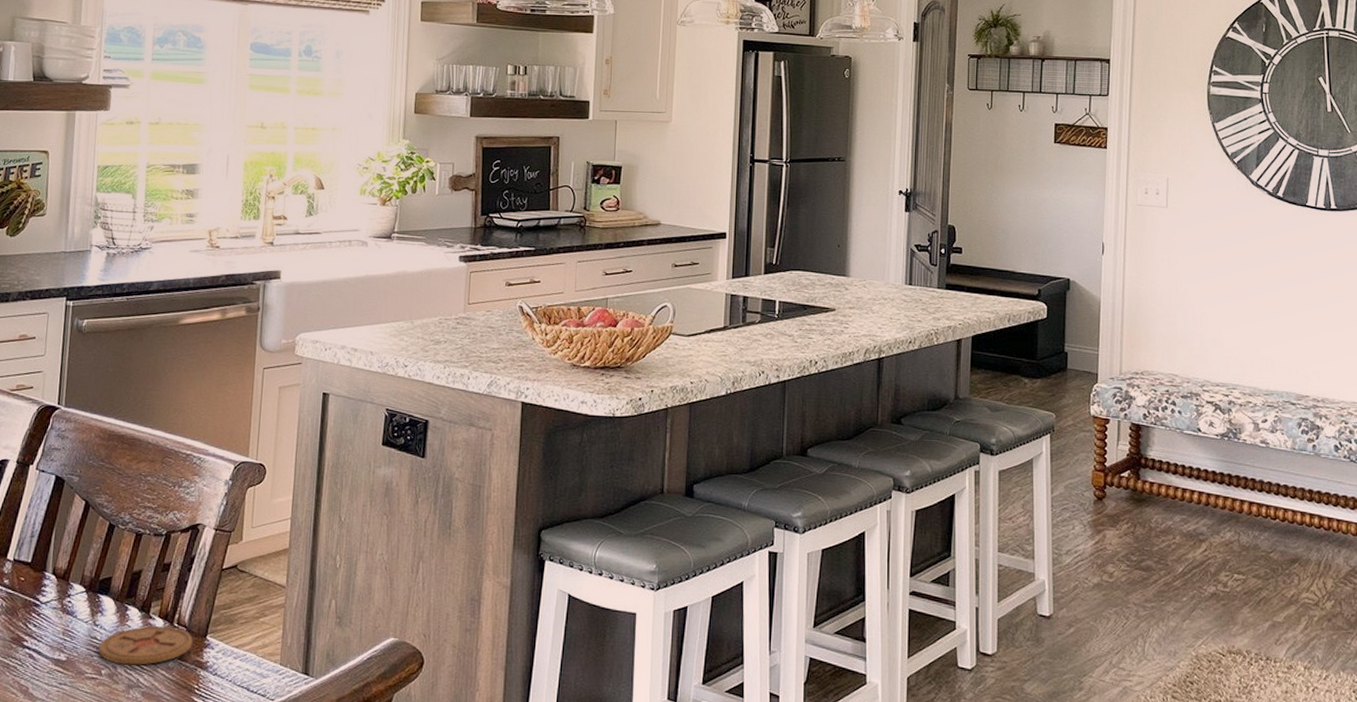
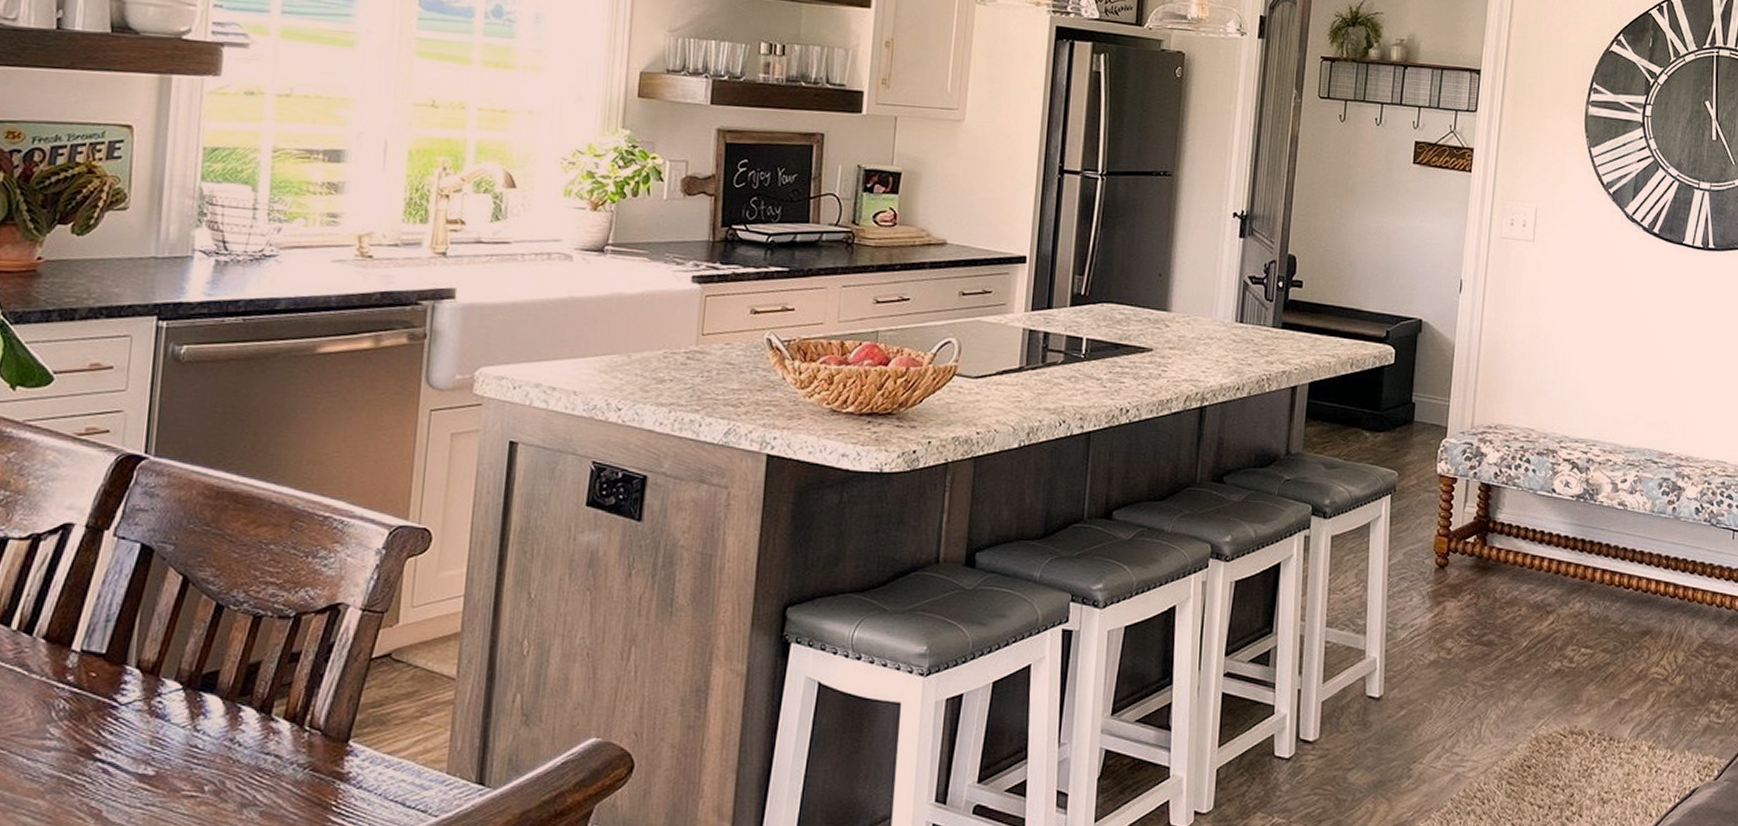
coaster: present [98,625,193,665] -> none [200,729,330,779]

